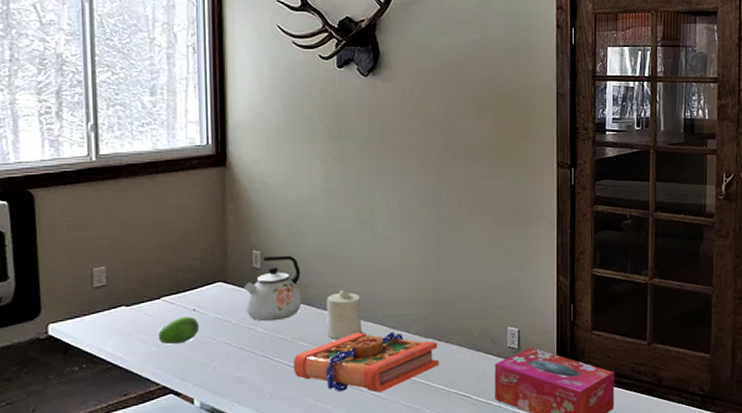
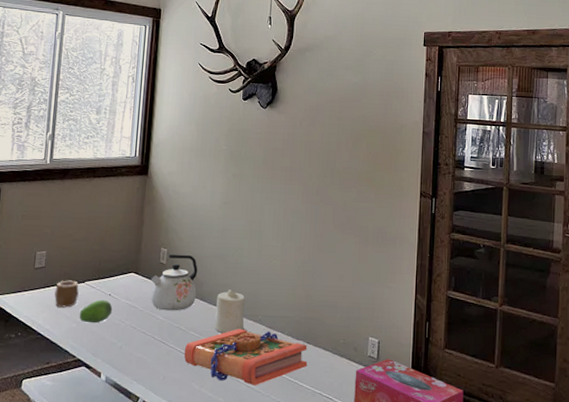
mug: none [123,297,154,330] -> present [54,280,79,308]

